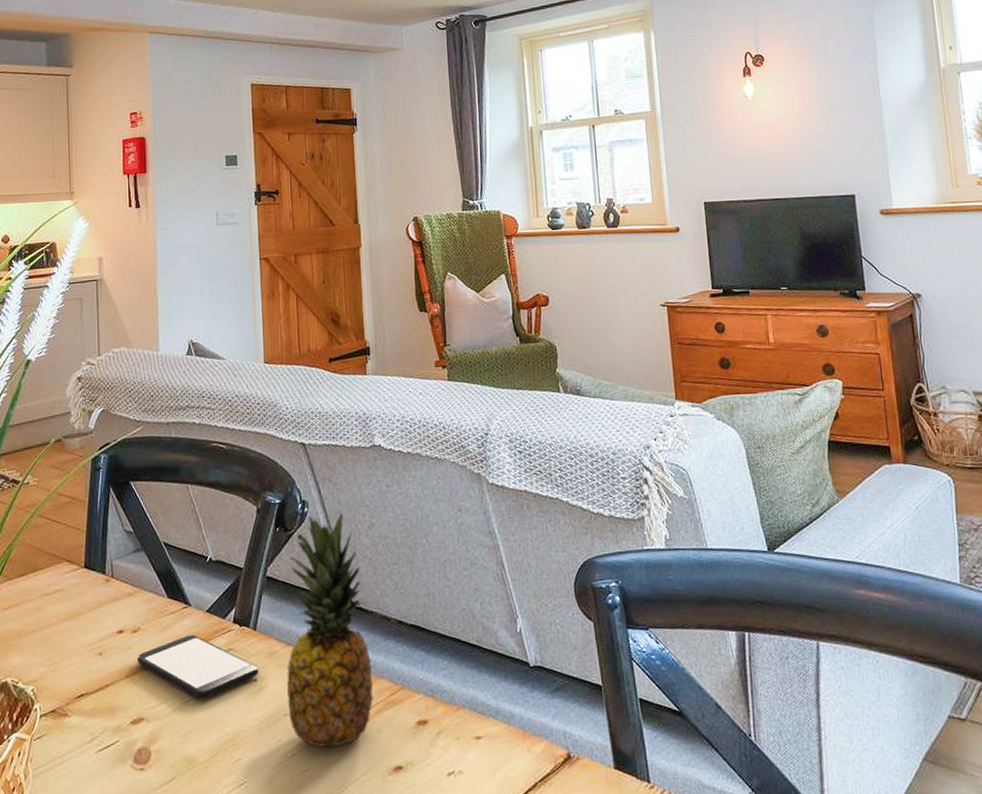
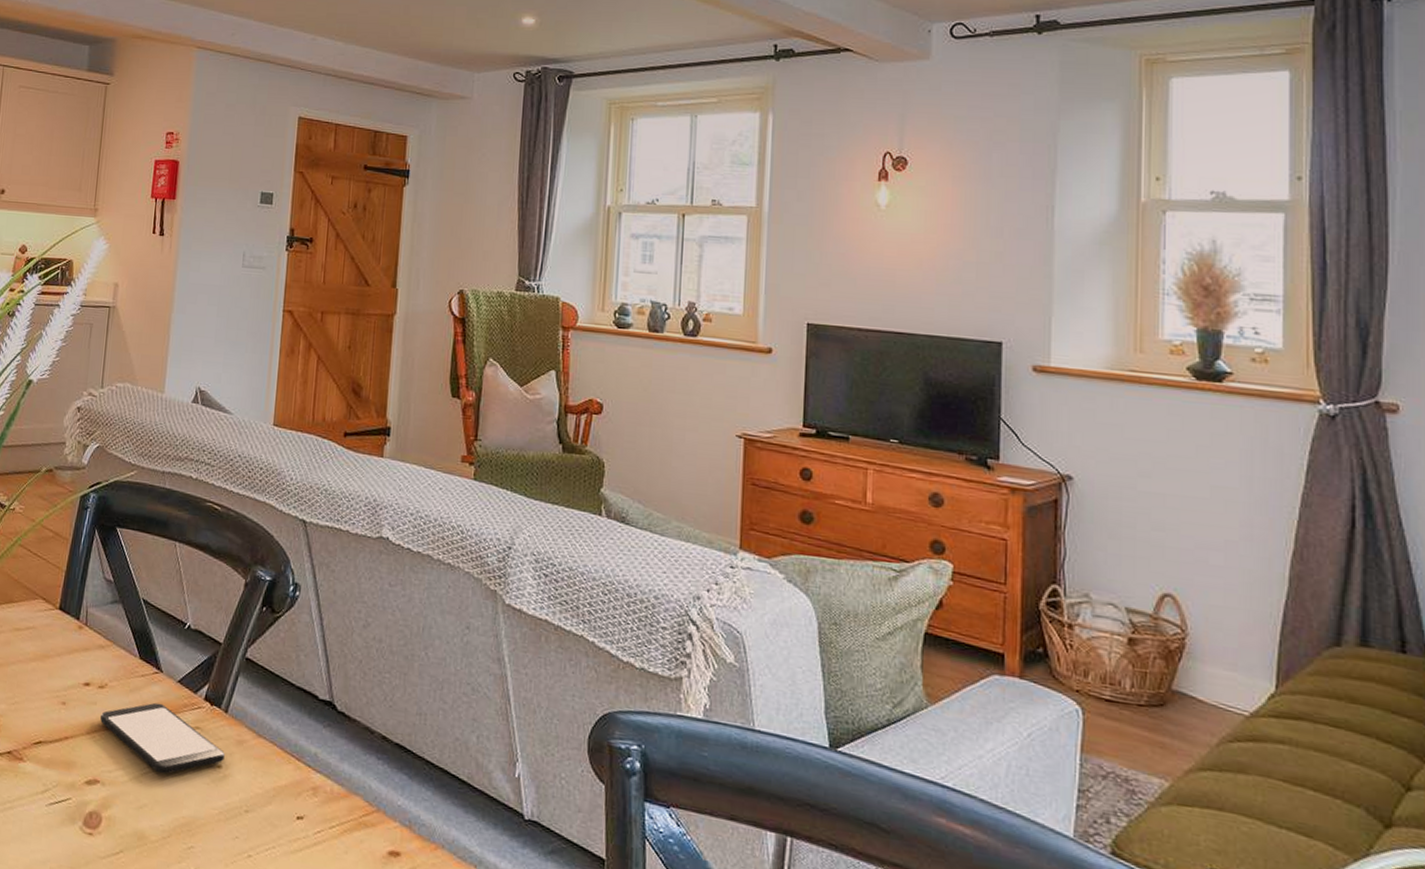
fruit: present [286,512,374,748] -> none [250,600,349,859]

